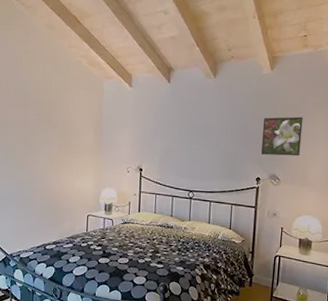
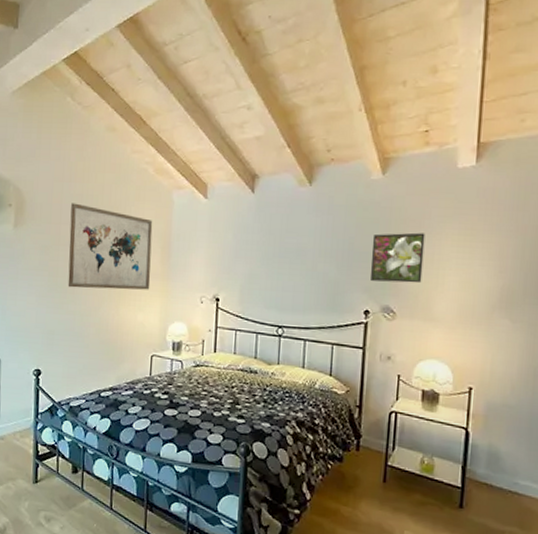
wall art: none [16,89,87,162] -> present [67,203,153,290]

